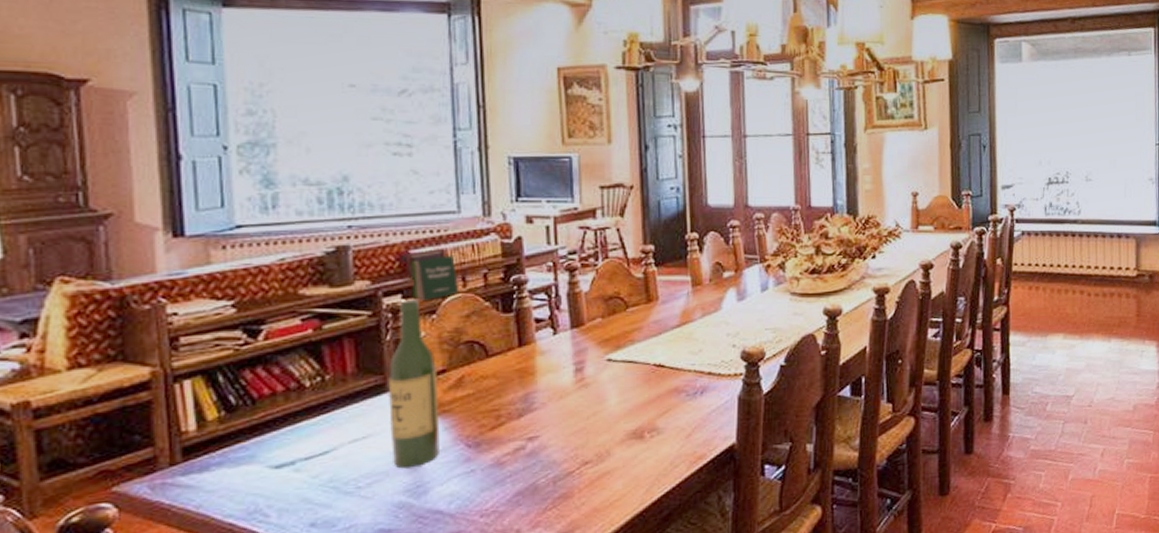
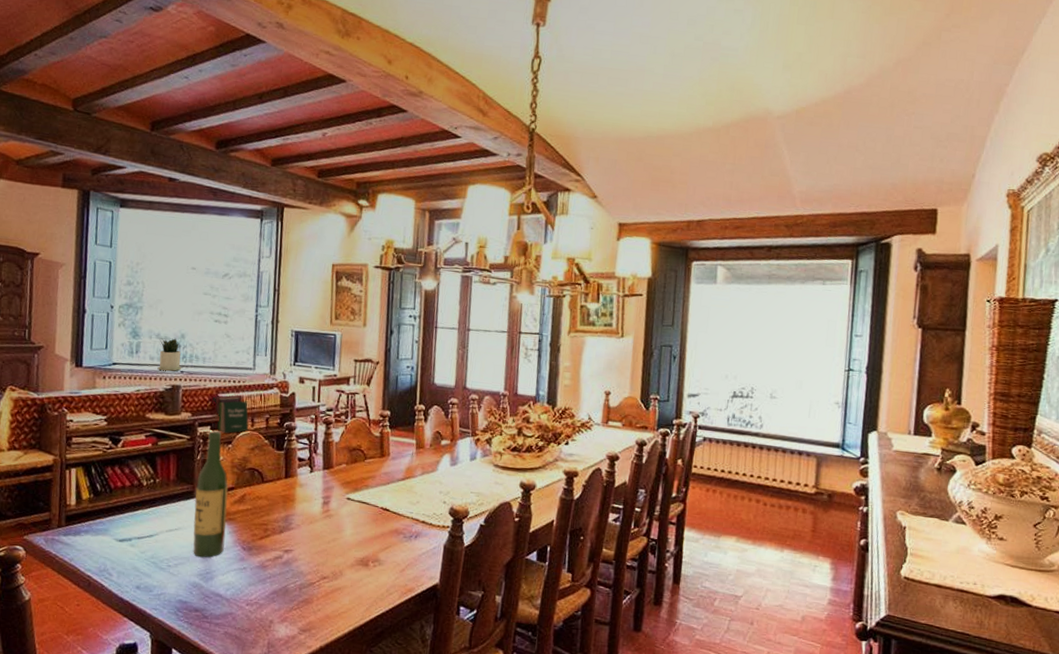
planter: none [310,183,349,229] -> present [157,338,182,372]

